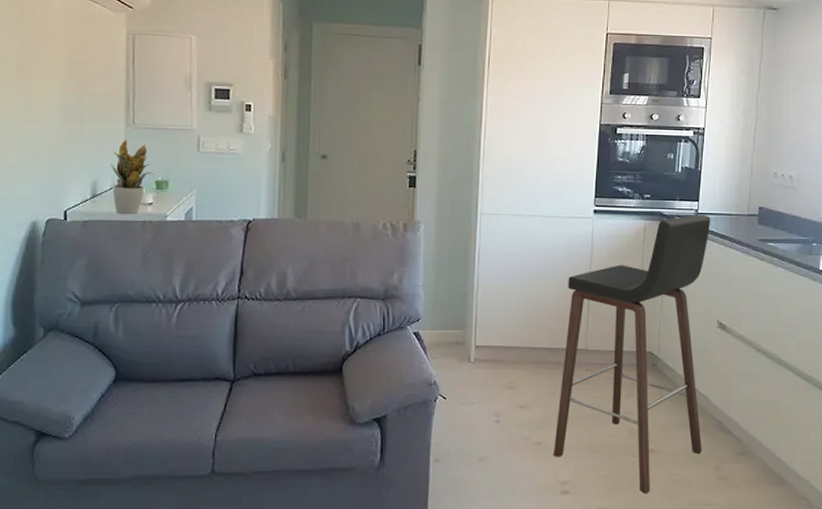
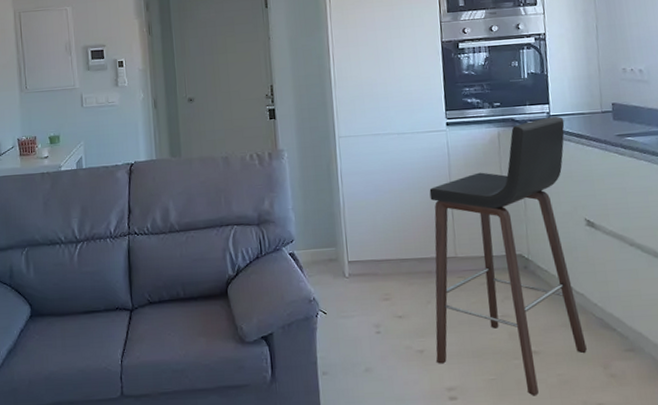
potted plant: present [111,139,154,215] -> none [11,103,47,169]

